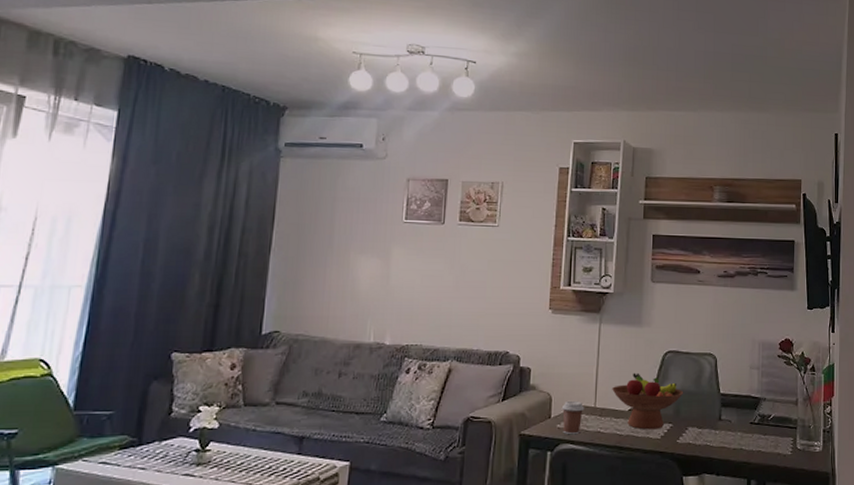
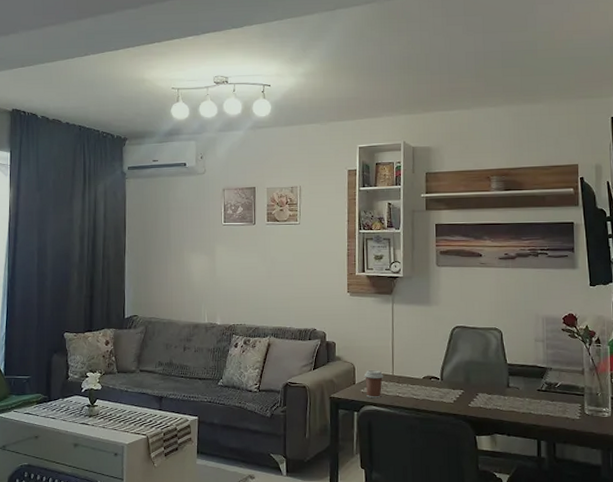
fruit bowl: present [612,372,684,430] -> none [407,345,473,395]

